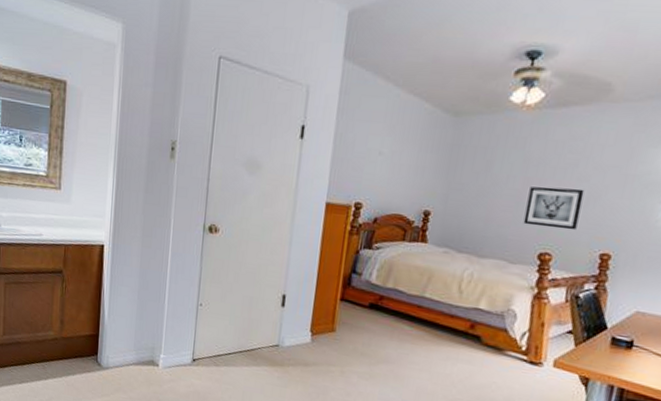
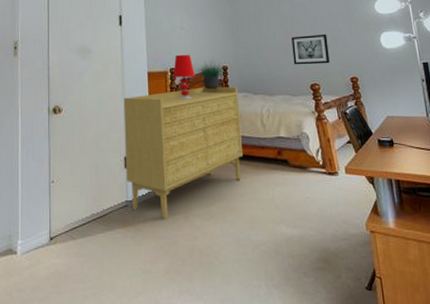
sideboard: none [281,228,438,369] -> present [123,87,244,220]
table lamp: none [357,186,386,244] -> present [173,54,195,100]
potted plant: none [387,199,427,238] -> present [196,60,226,90]

